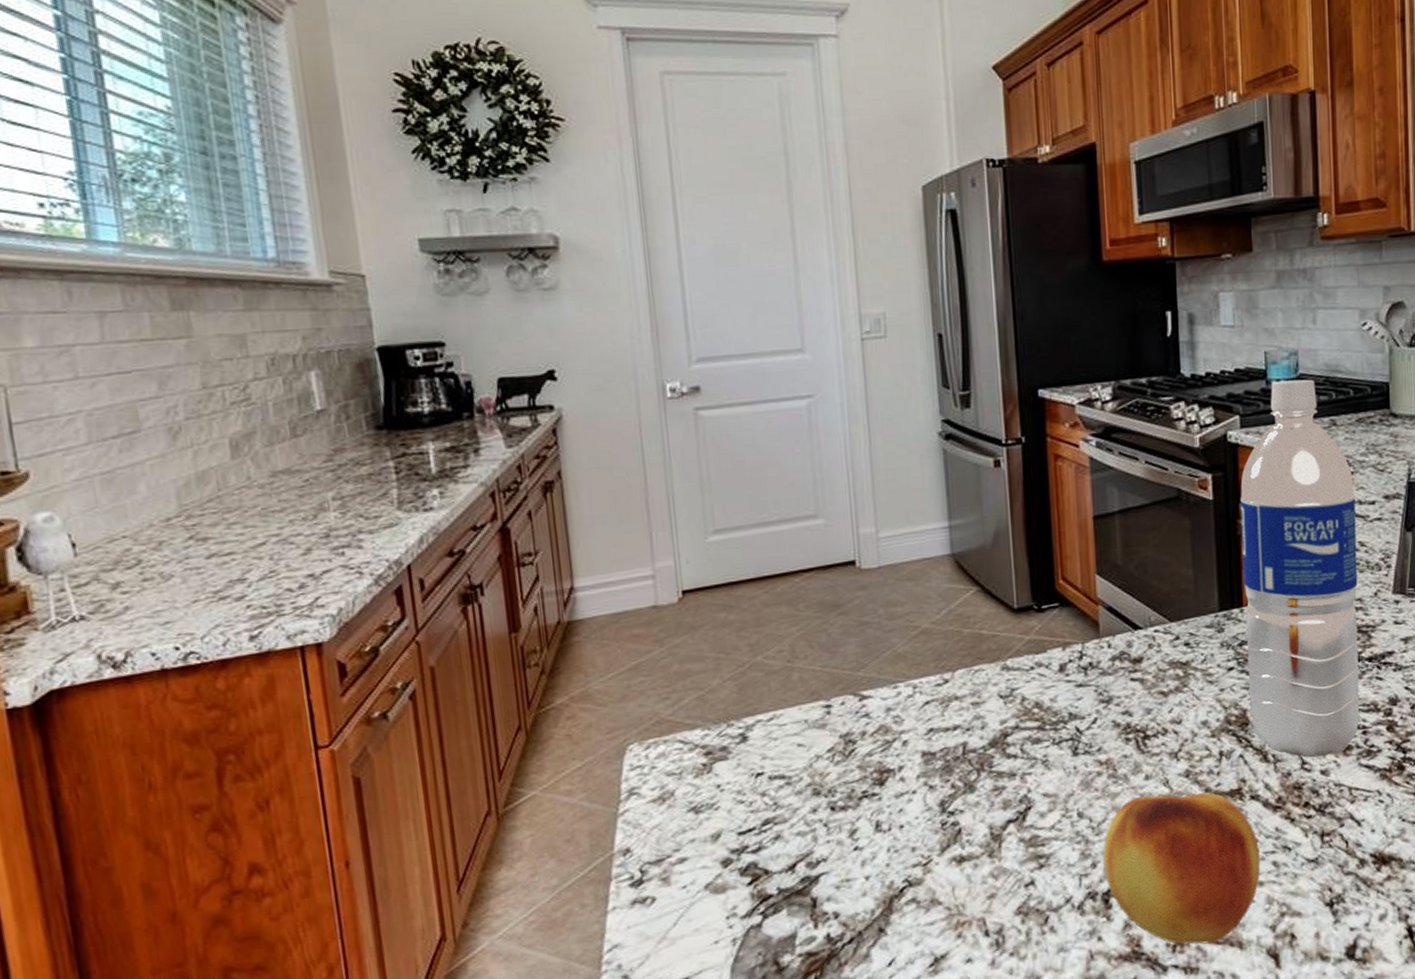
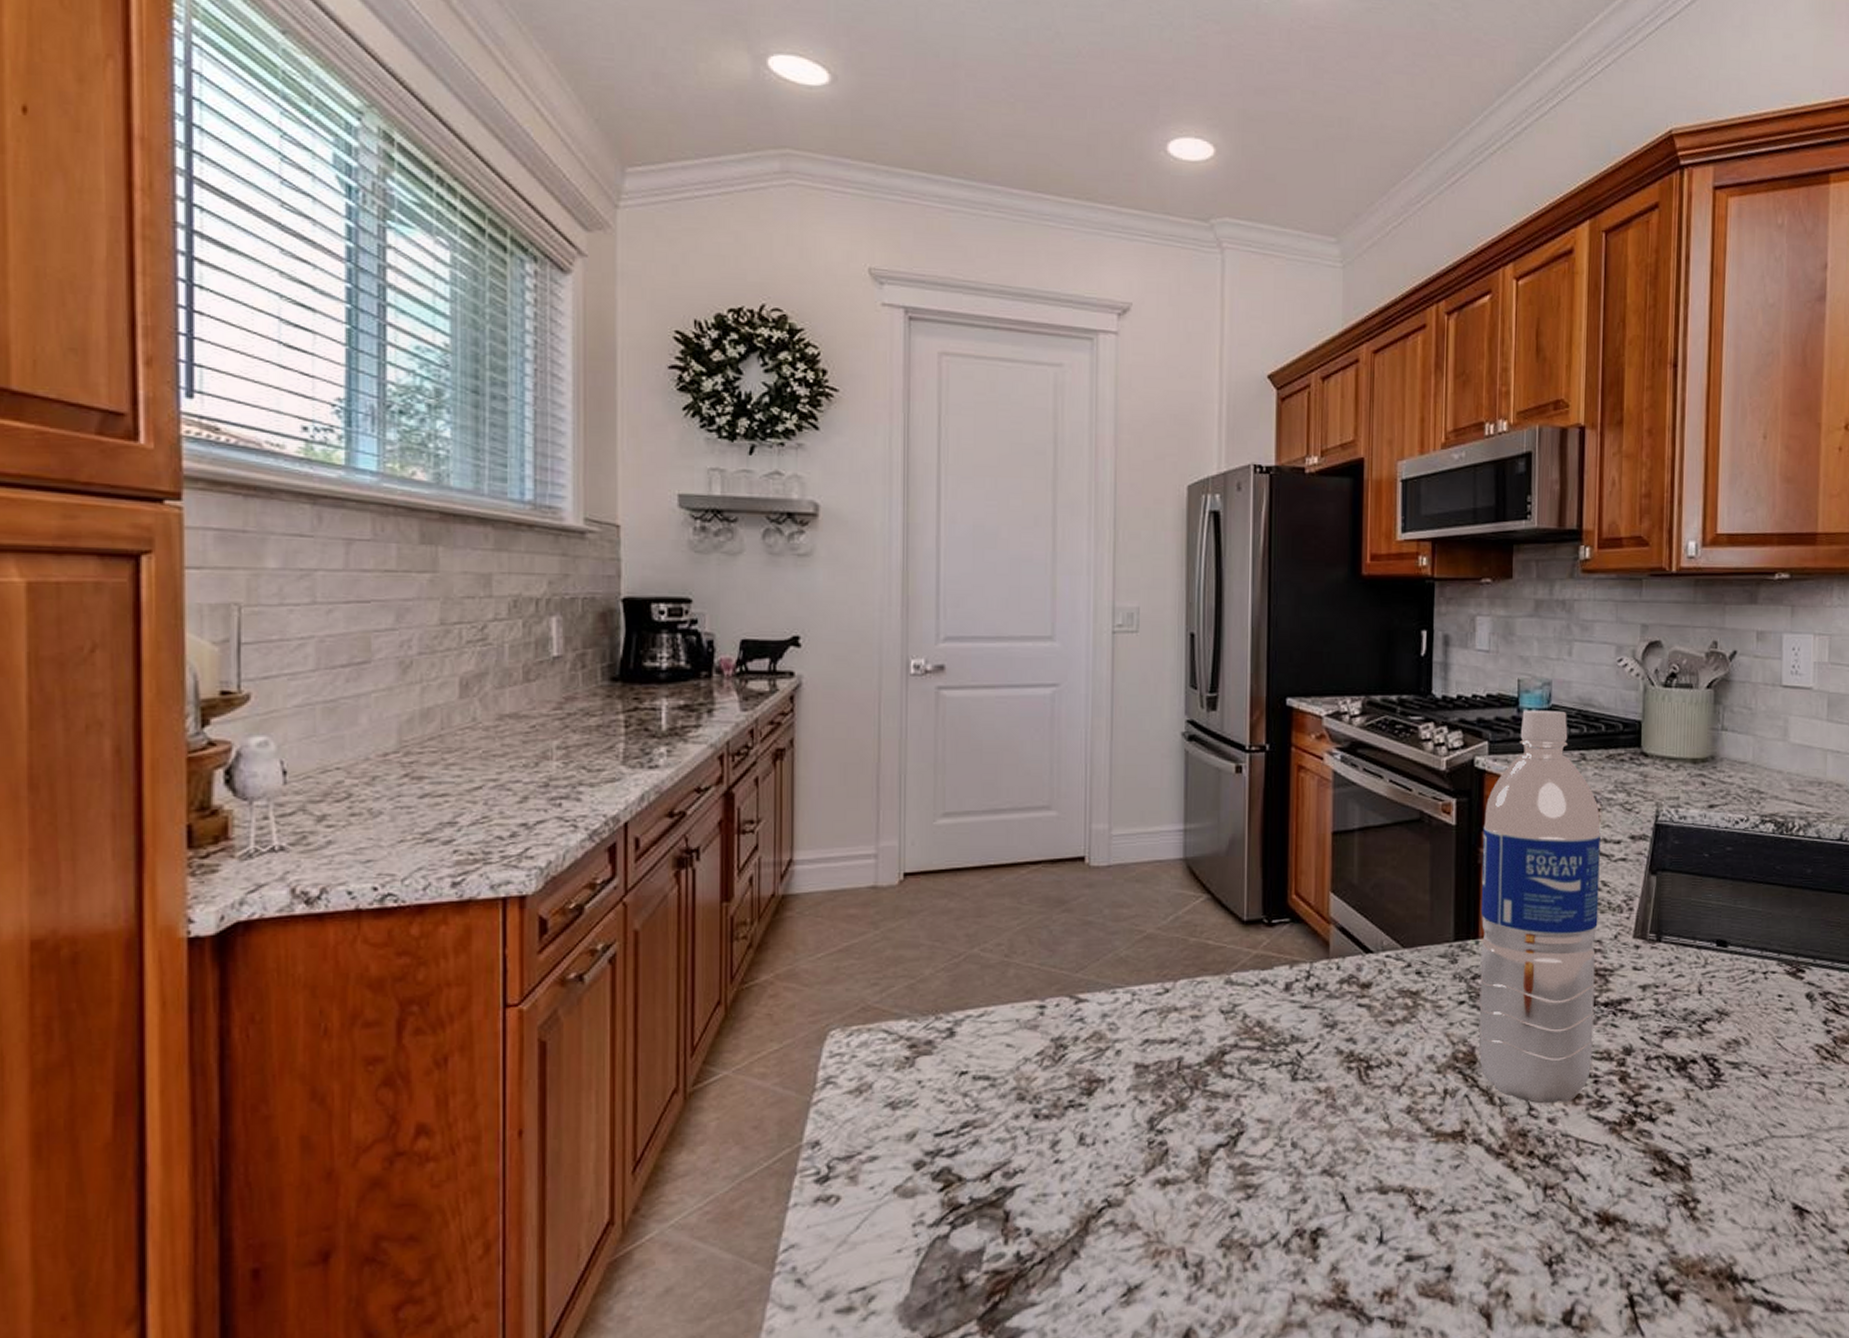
fruit: present [1102,792,1261,945] -> none [1313,1130,1479,1296]

